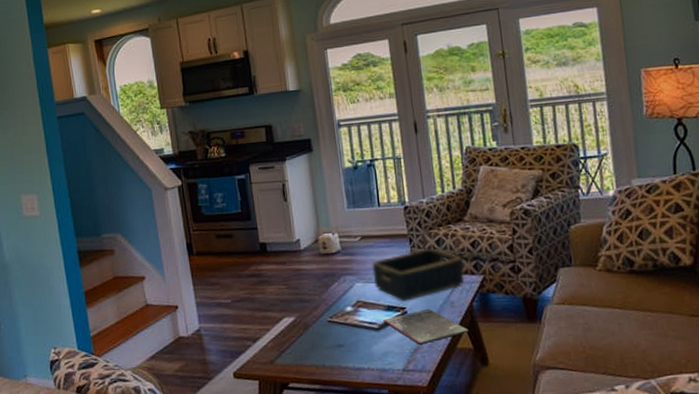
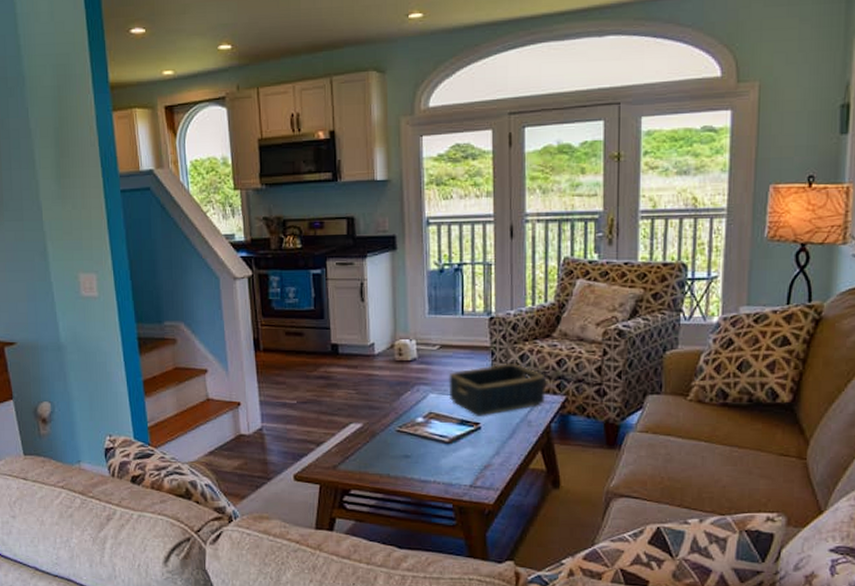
magazine: present [384,308,469,345] -> none [455,425,544,462]

